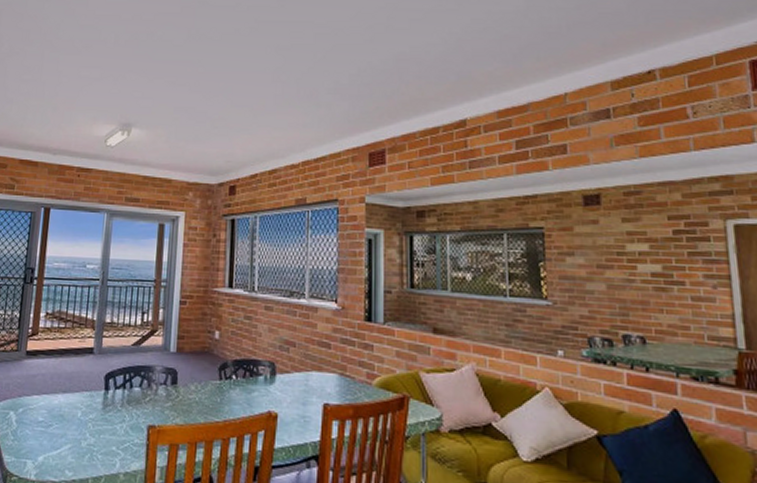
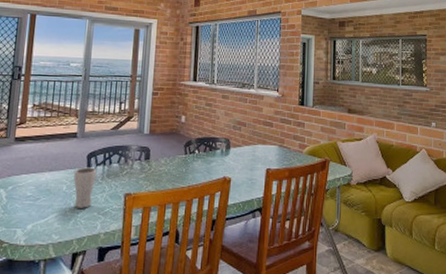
drinking glass: none [89,390,116,441] -> present [73,167,97,208]

